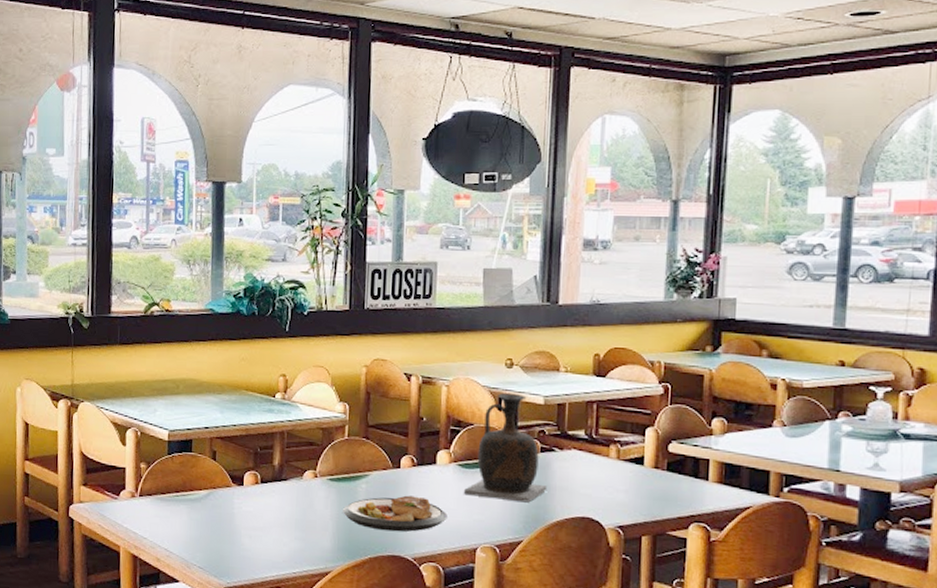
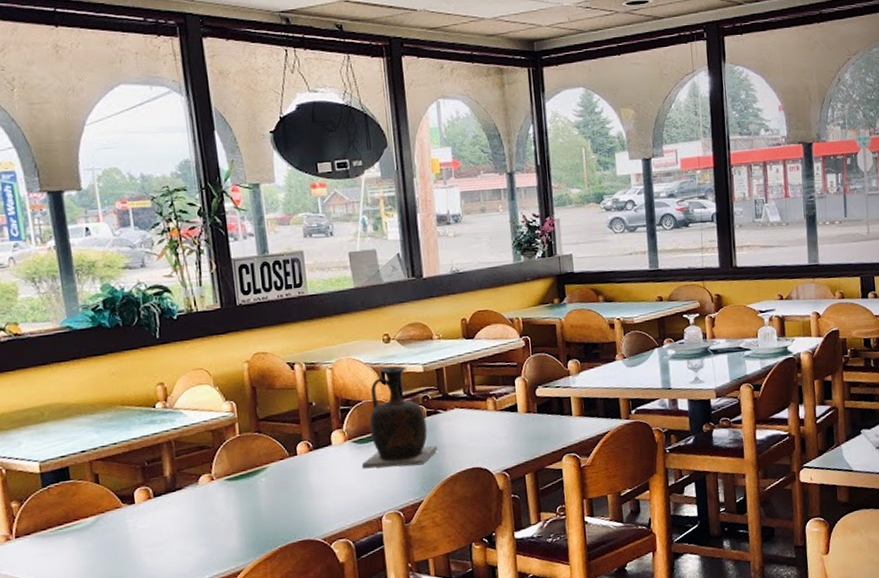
plate: present [342,495,448,532] -> none [244,479,350,520]

